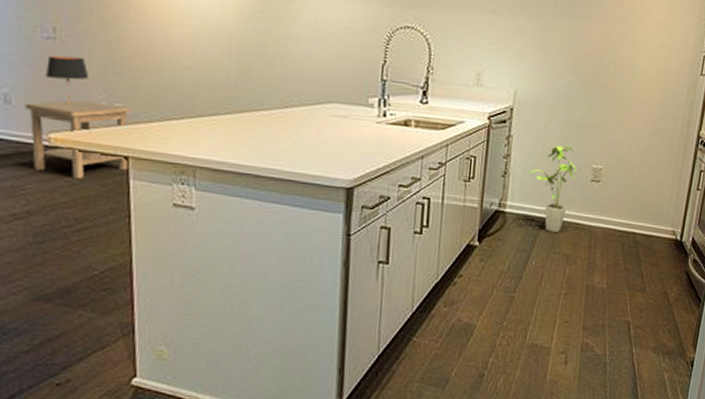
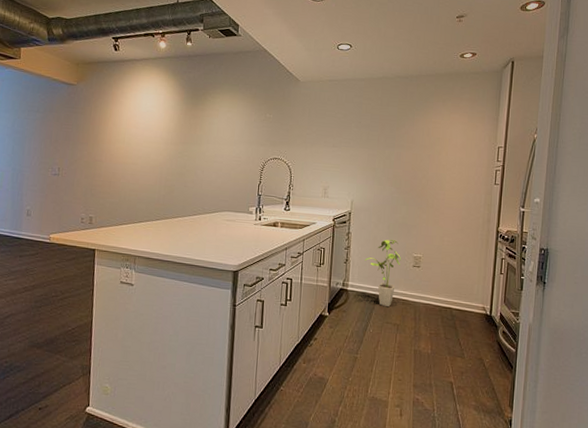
side table: present [25,100,132,180] -> none [38,213,99,265]
table lamp: present [46,55,89,105] -> none [52,185,76,216]

